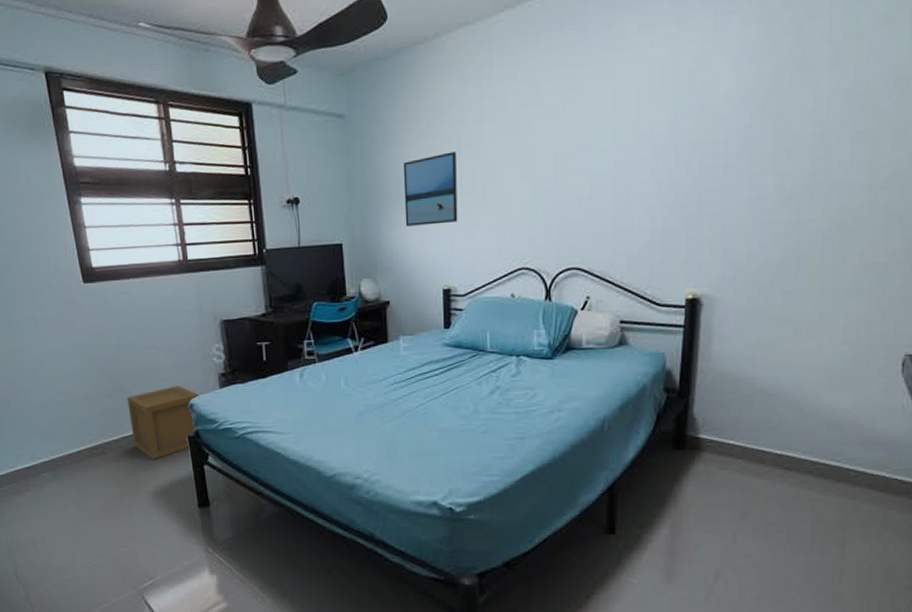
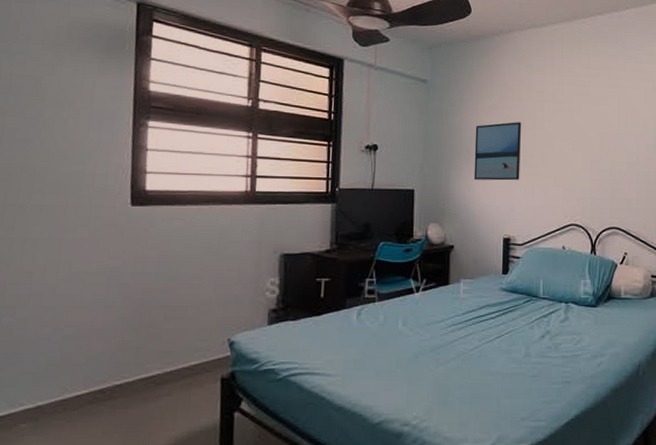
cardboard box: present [127,385,200,460] -> none [152,321,244,407]

